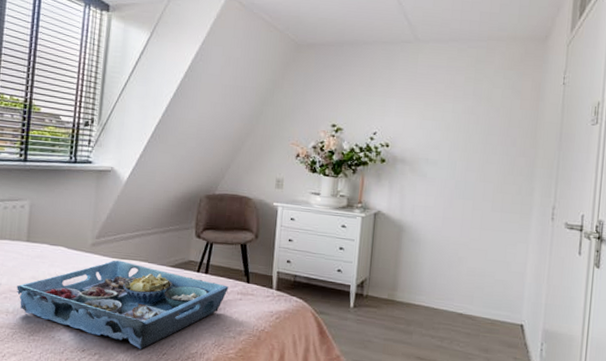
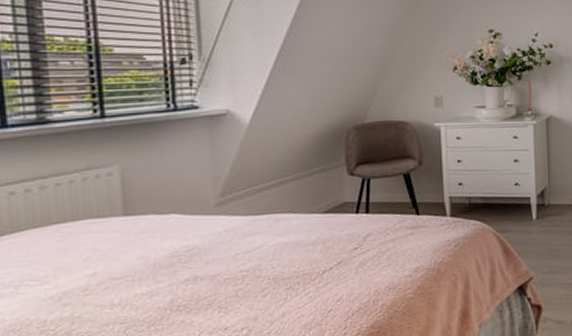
serving tray: present [16,260,229,350] -> none [120,216,396,312]

